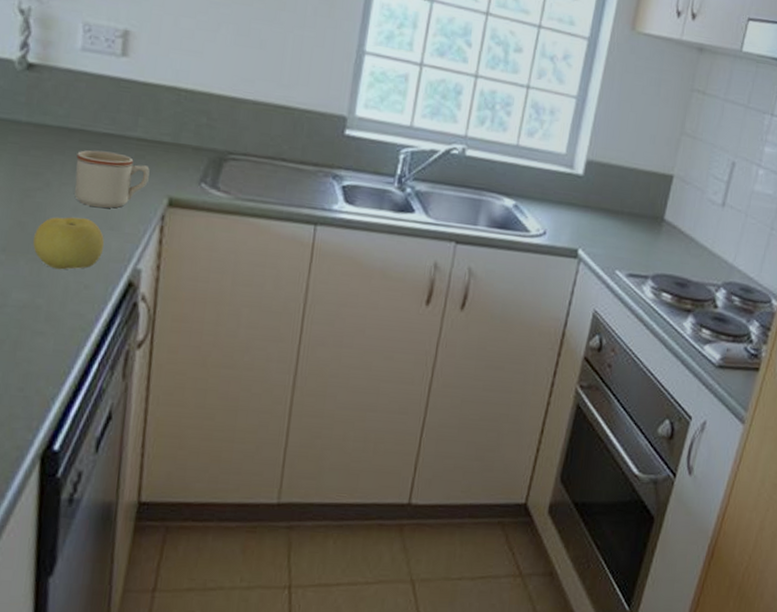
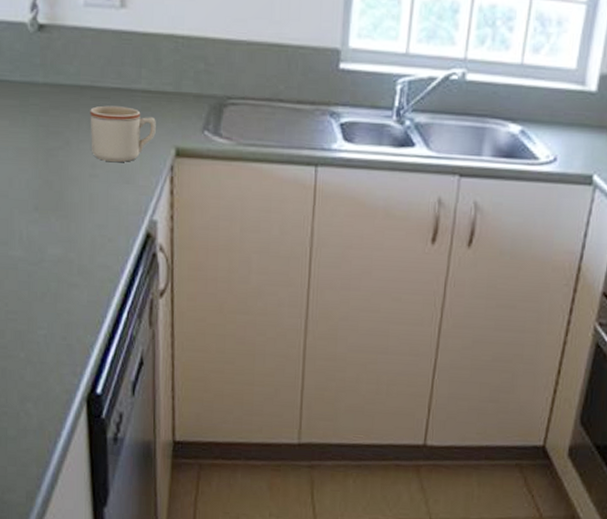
fruit: present [33,217,105,270] -> none [61,173,122,225]

